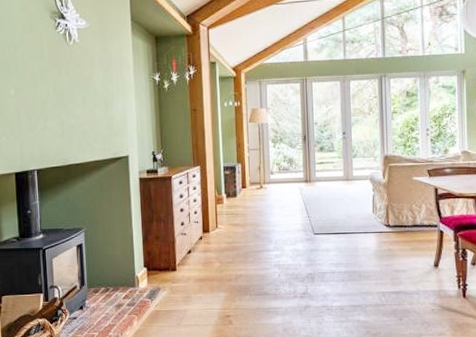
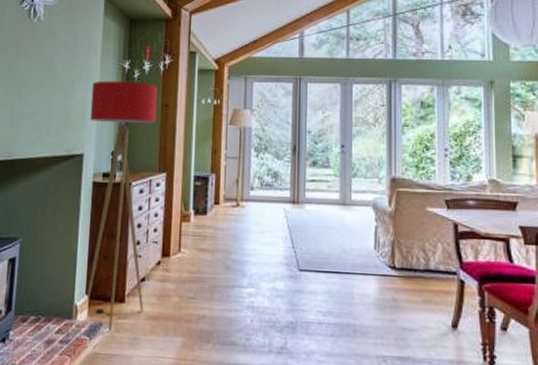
floor lamp: none [128,91,193,294] -> present [85,80,158,332]

